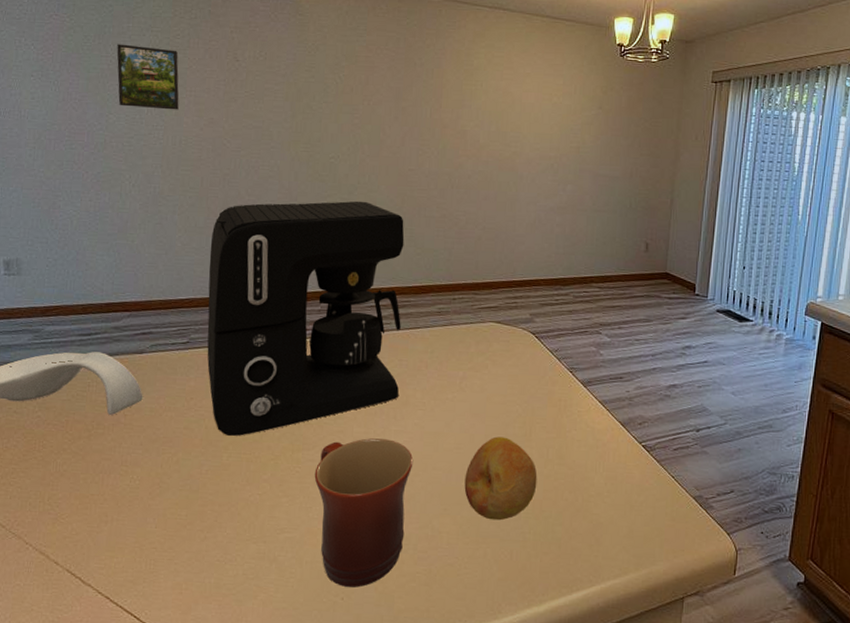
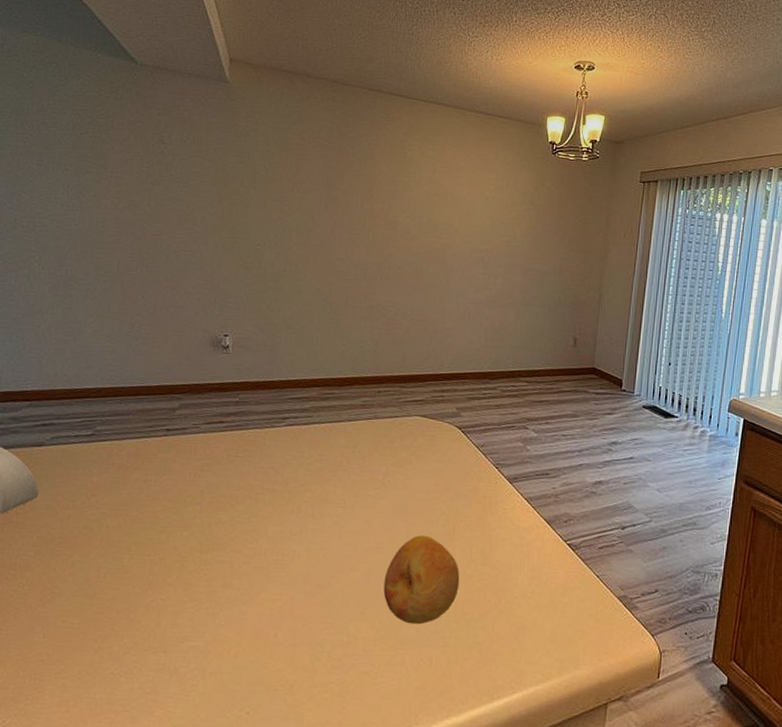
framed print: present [116,44,179,110] -> none [33,121,101,191]
coffee maker: present [207,201,405,436] -> none [112,289,331,536]
mug: present [314,438,414,588] -> none [223,537,331,700]

